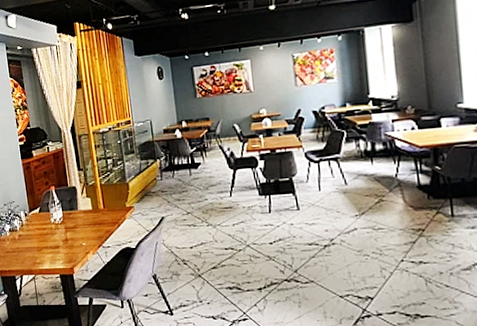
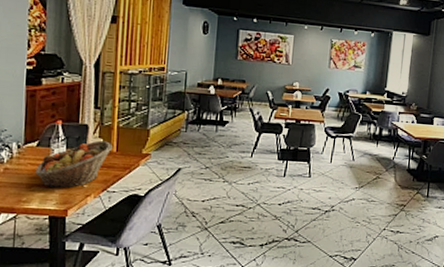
fruit basket: none [42,200,100,248] -> present [35,140,113,189]

